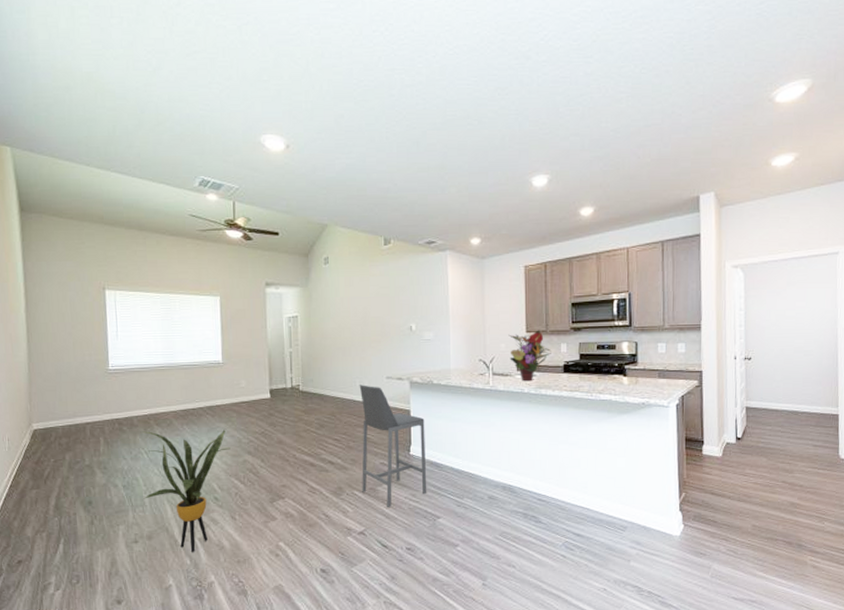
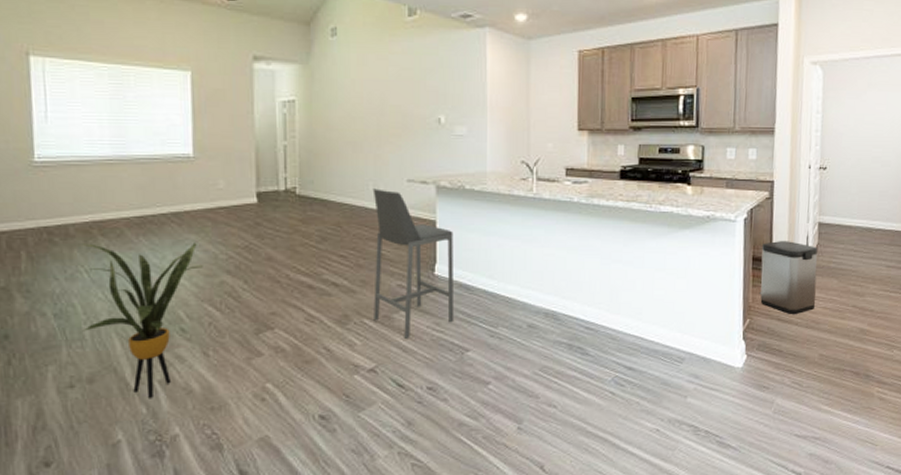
bouquet: present [508,330,551,382] -> none [557,128,607,189]
pedal bin: none [693,424,747,489] -> present [759,241,818,314]

